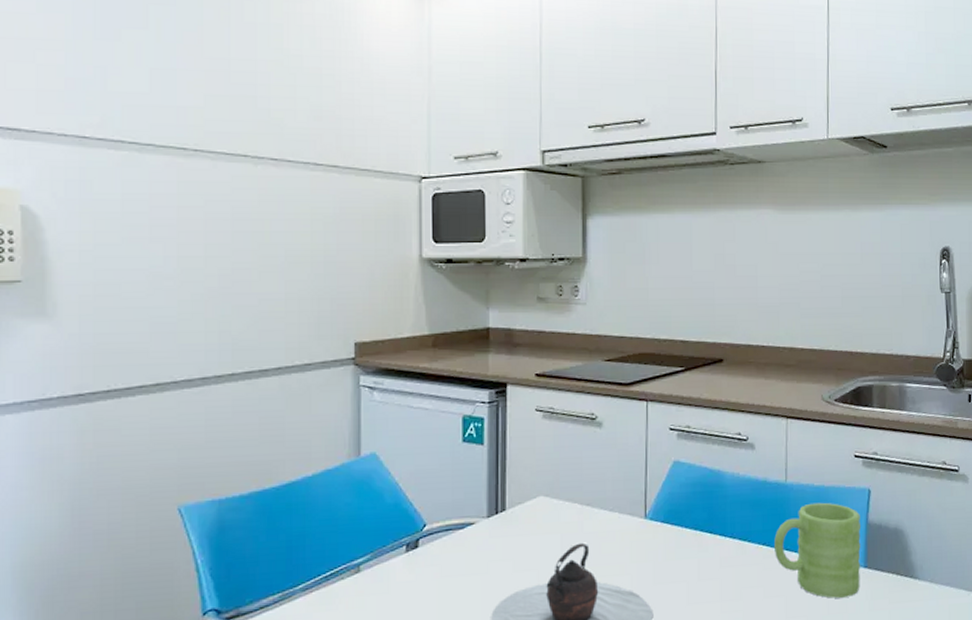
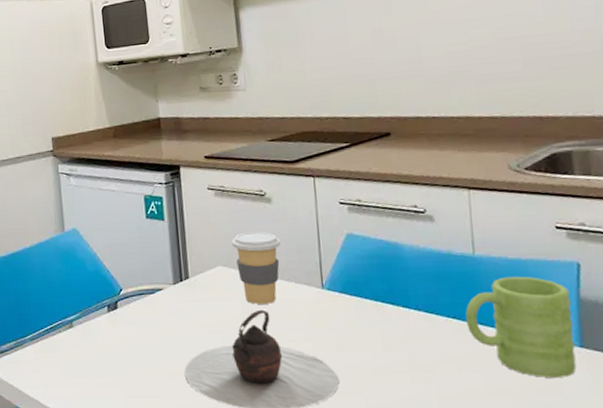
coffee cup: none [557,457,607,537] -> present [231,231,281,304]

